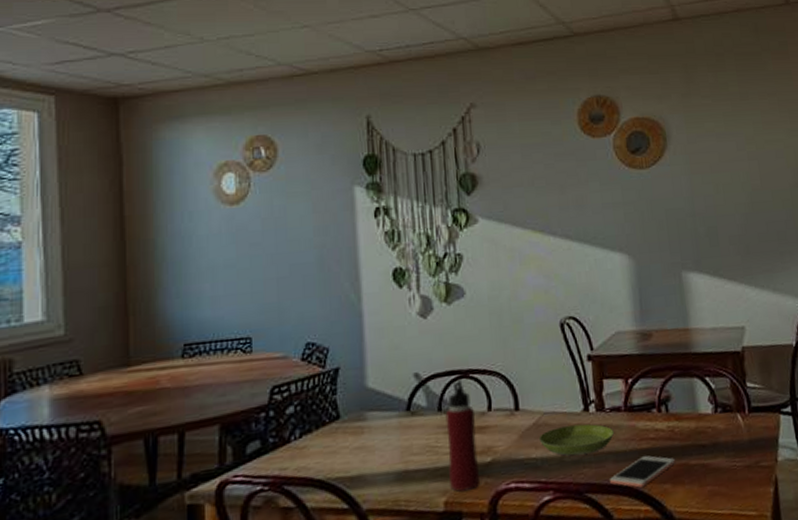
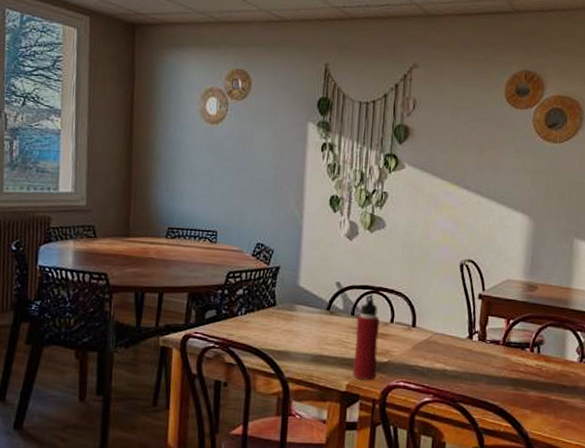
saucer: present [538,424,614,456] -> none [427,347,490,373]
cell phone: present [610,455,676,488] -> none [480,383,539,408]

